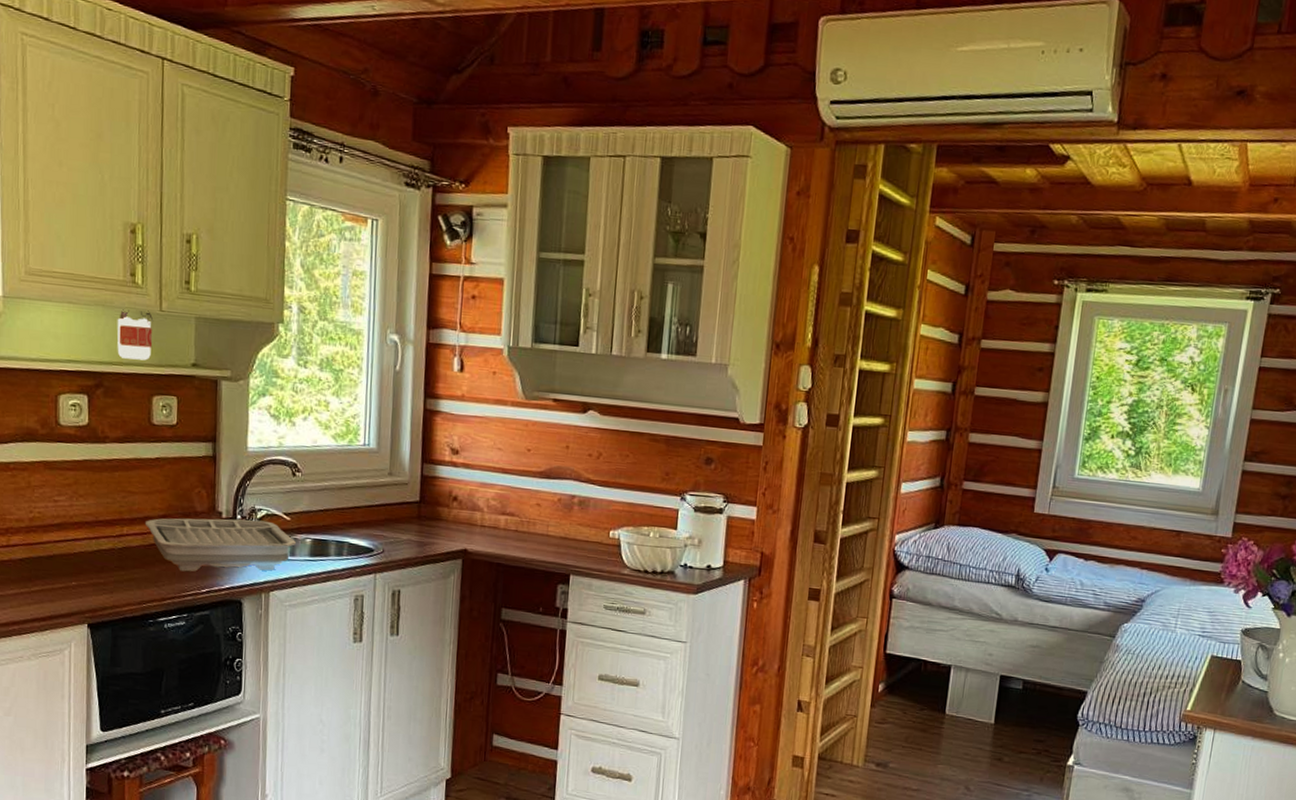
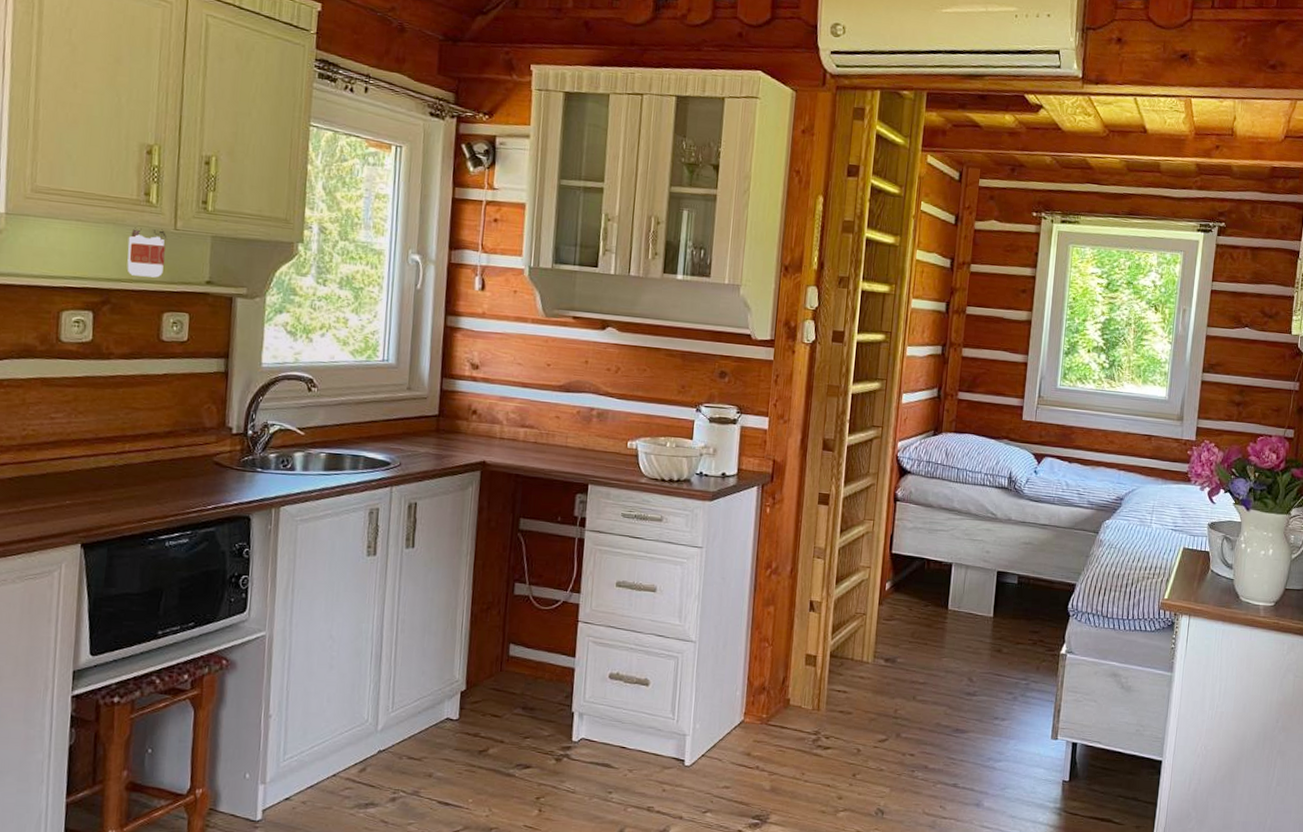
dish rack: present [144,518,297,572] -> none [148,434,311,488]

